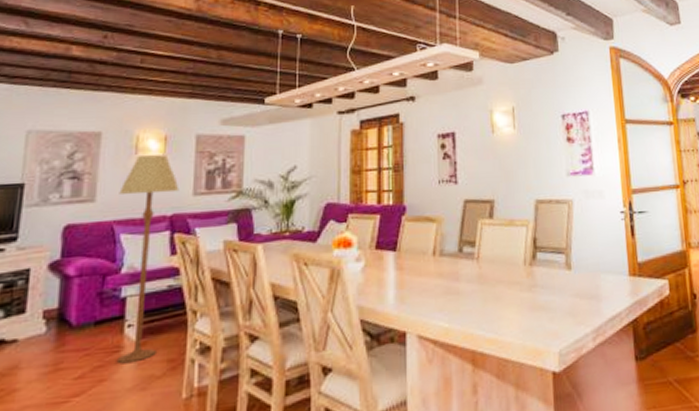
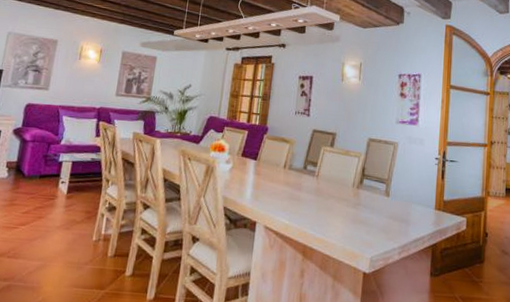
floor lamp: present [116,154,180,364] -> none [51,60,107,209]

